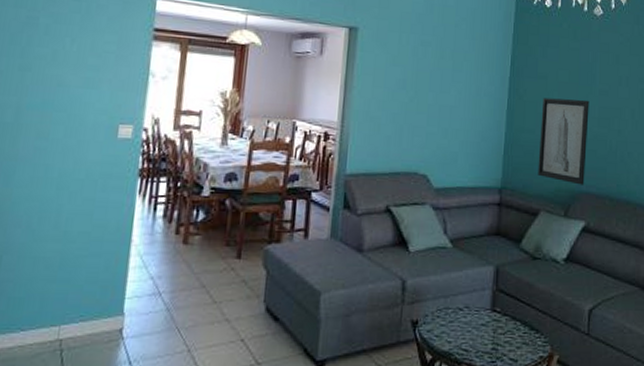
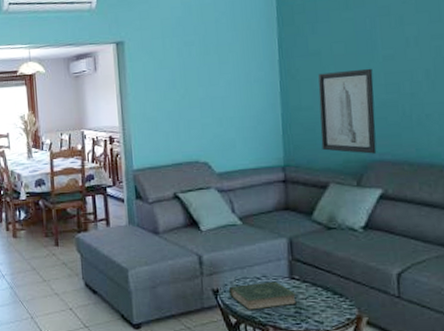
book: none [428,313,497,345] -> present [228,281,298,310]

